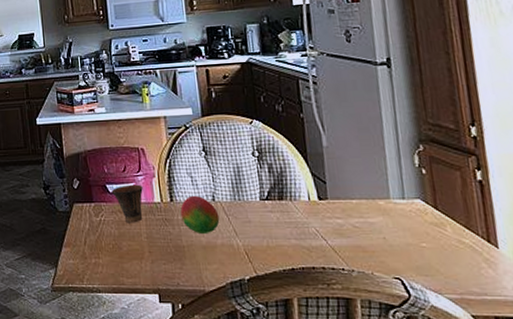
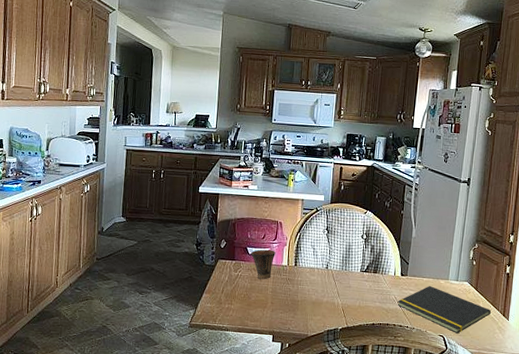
fruit: present [180,195,220,235] -> none [300,263,329,293]
notepad: none [321,210,468,273] -> present [397,286,492,334]

